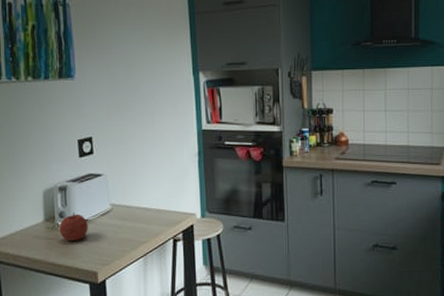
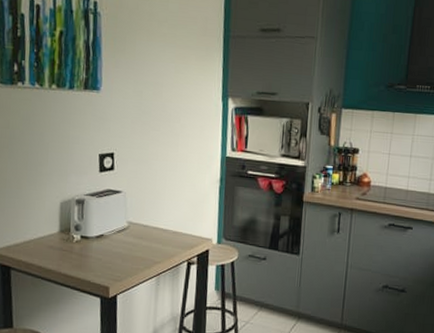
fruit: present [59,212,88,241] -> none [73,226,103,255]

